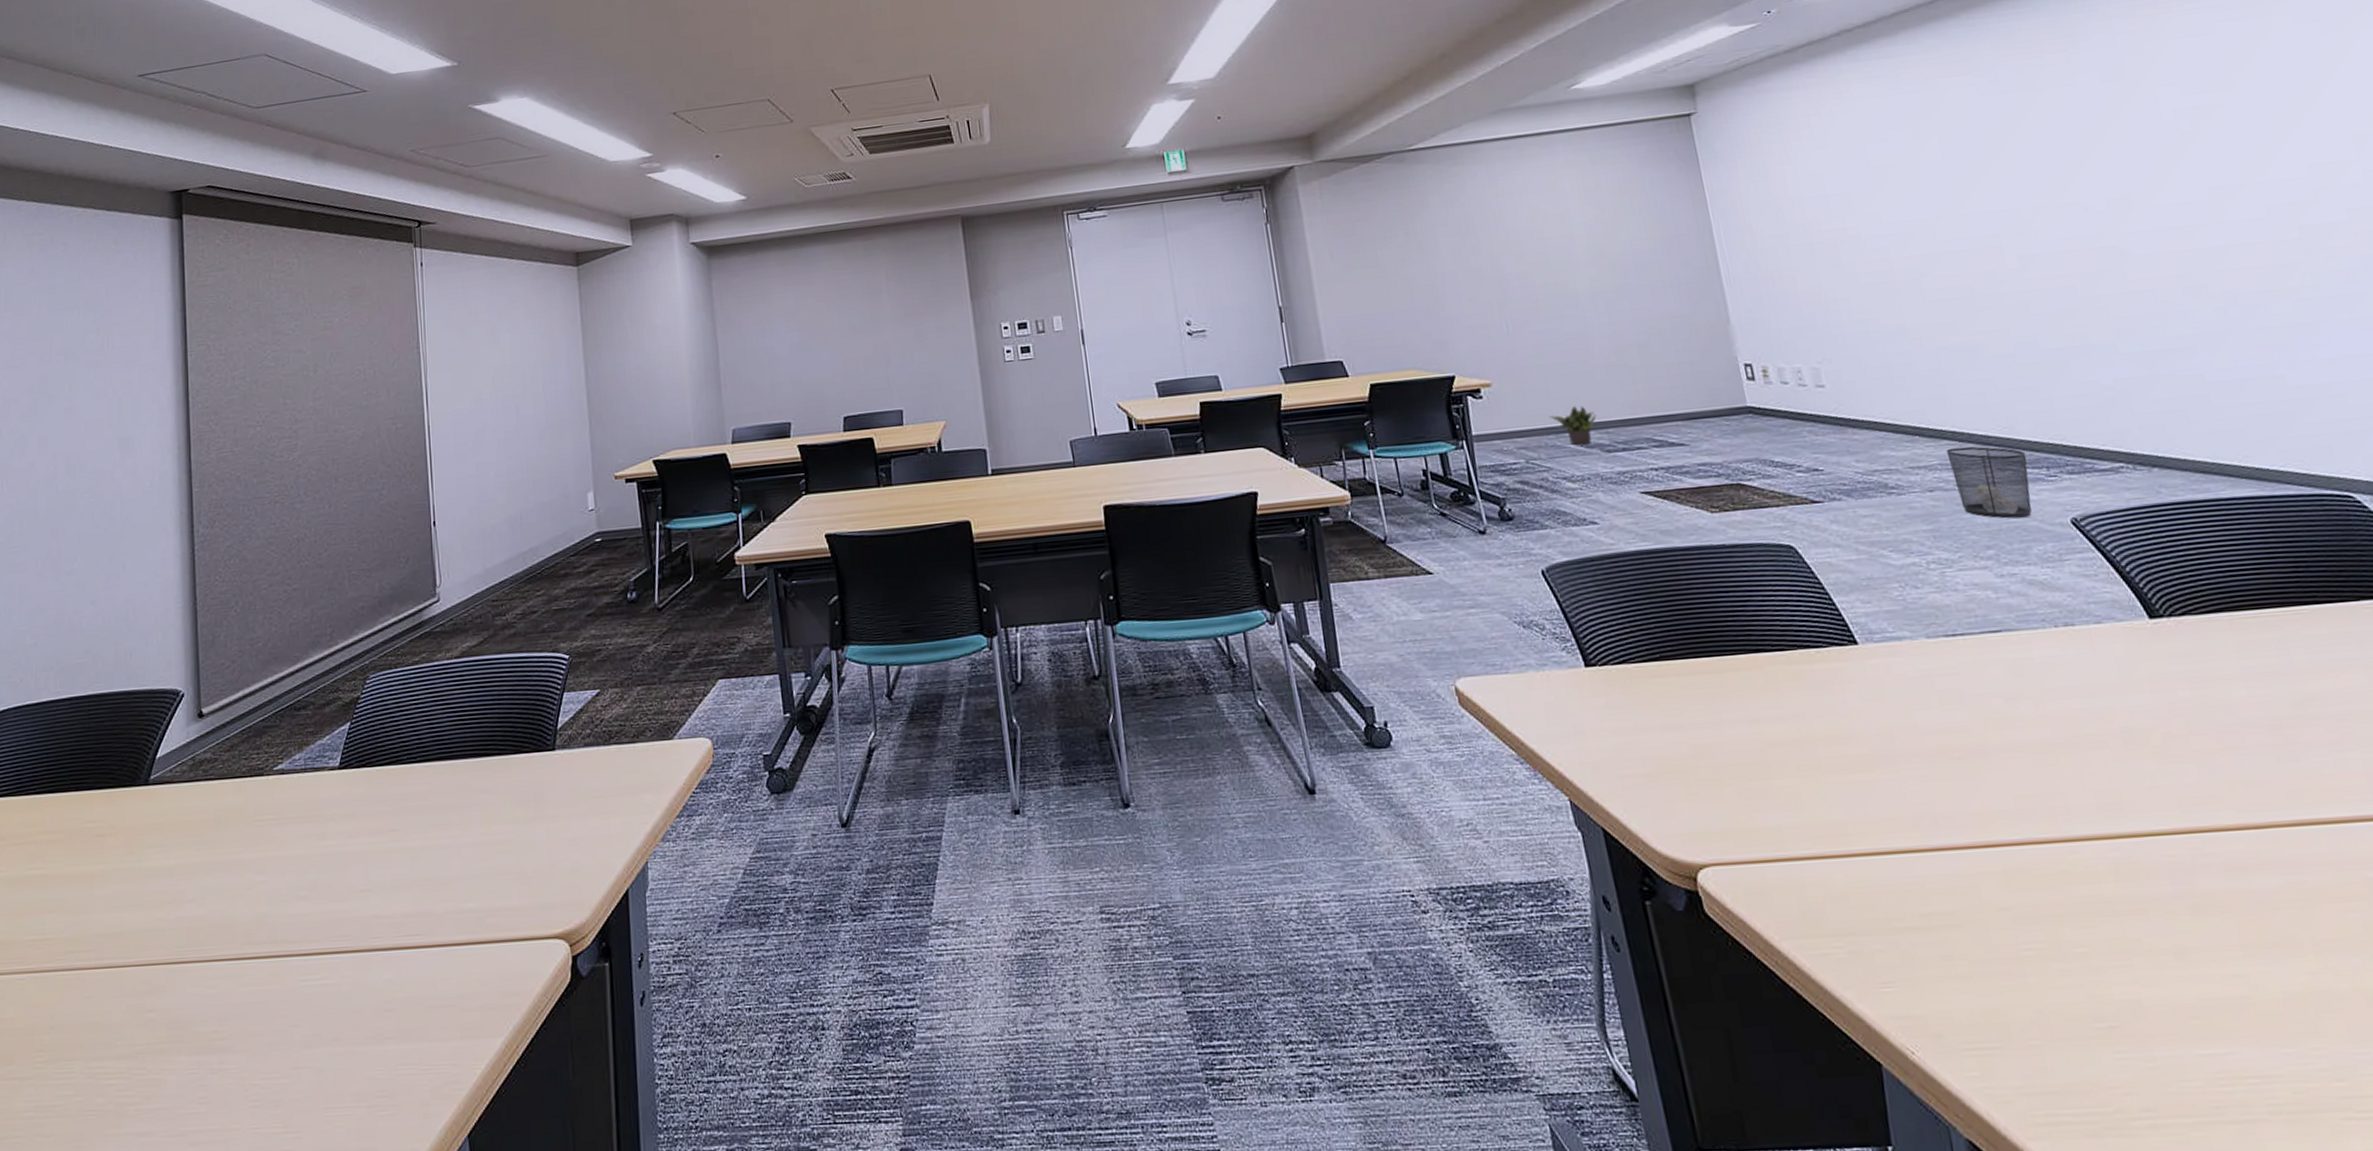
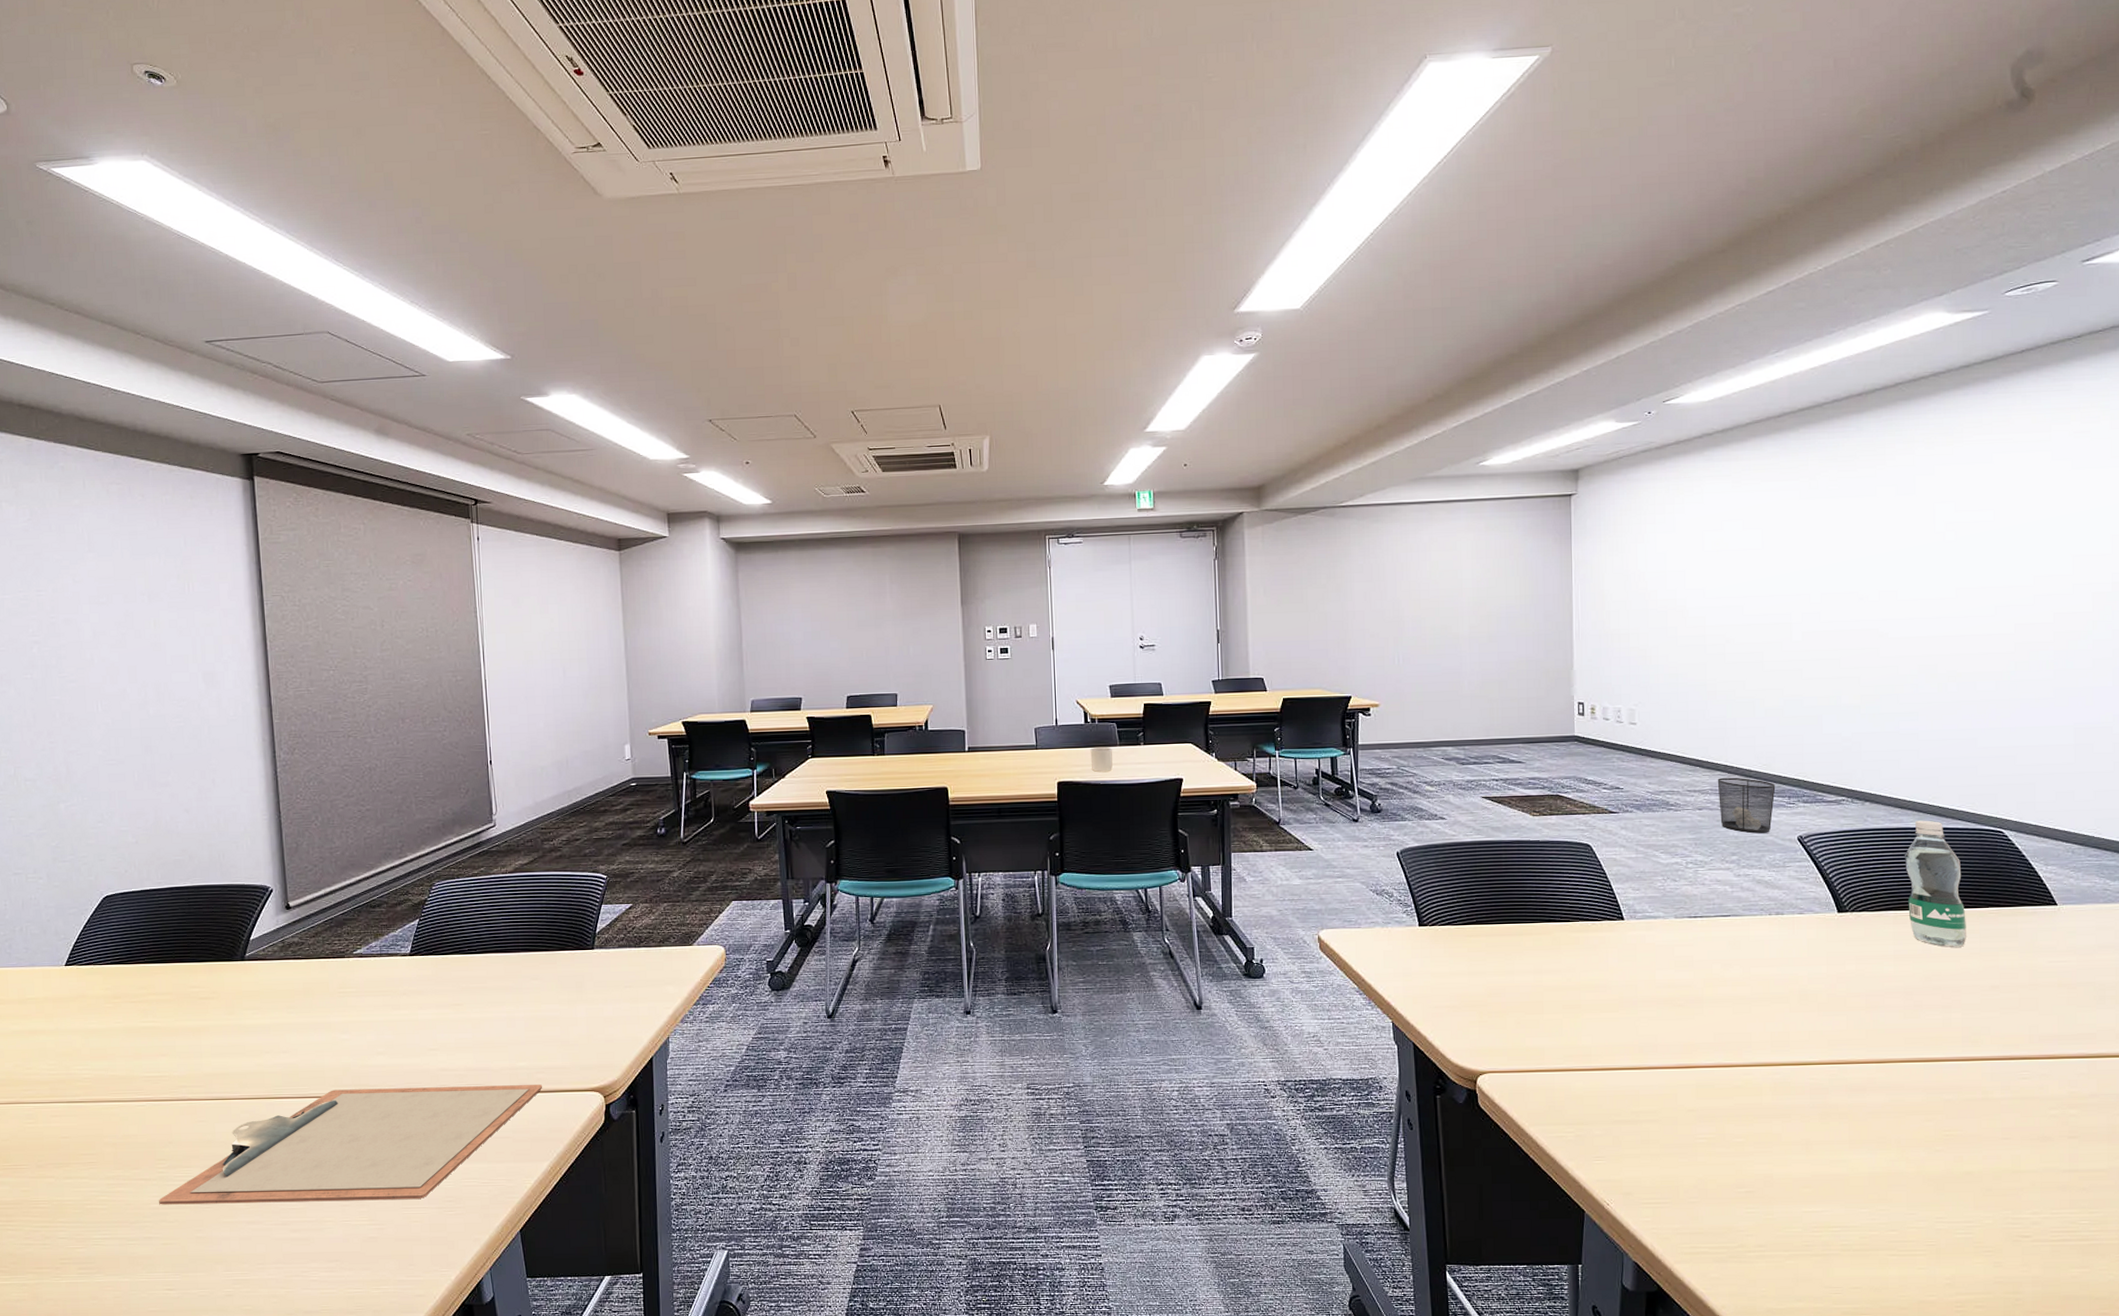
clipboard: none [34,932,496,1113] -> present [159,1085,543,1205]
mug: none [1139,458,1170,492] -> present [1090,746,1113,773]
potted plant: present [1549,406,1596,446] -> none [1421,727,1457,758]
bottle: none [2222,487,2341,659] -> present [1904,820,1967,947]

